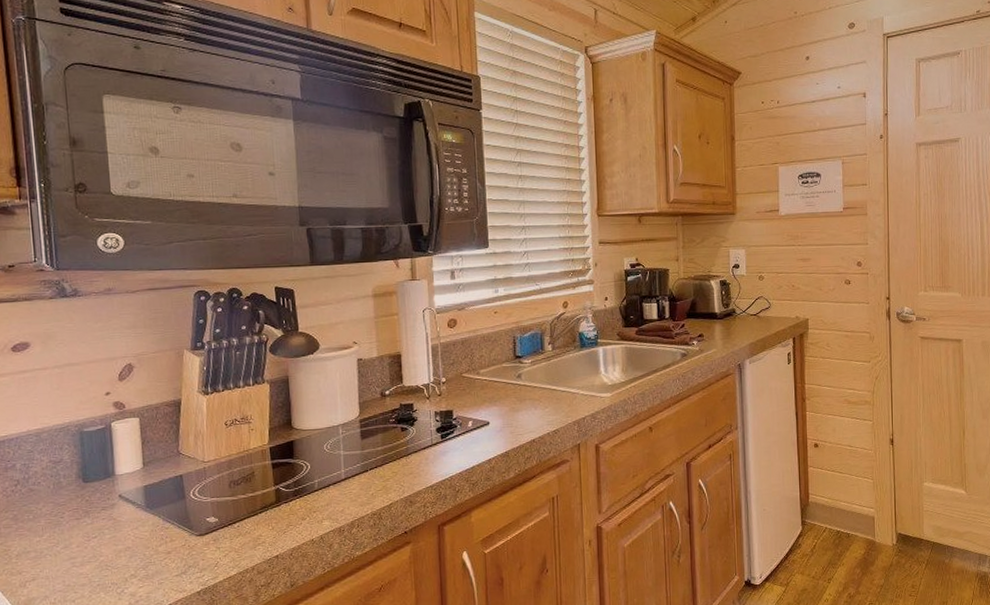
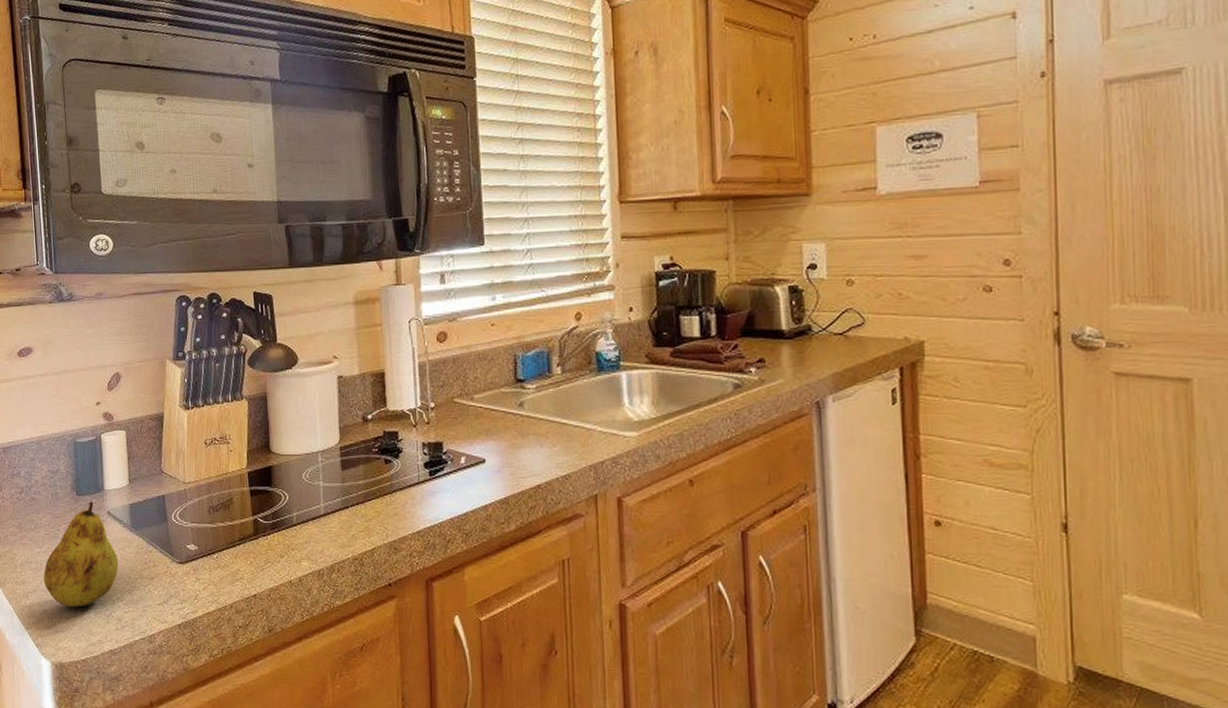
fruit: none [44,487,132,590] -> present [43,501,119,607]

